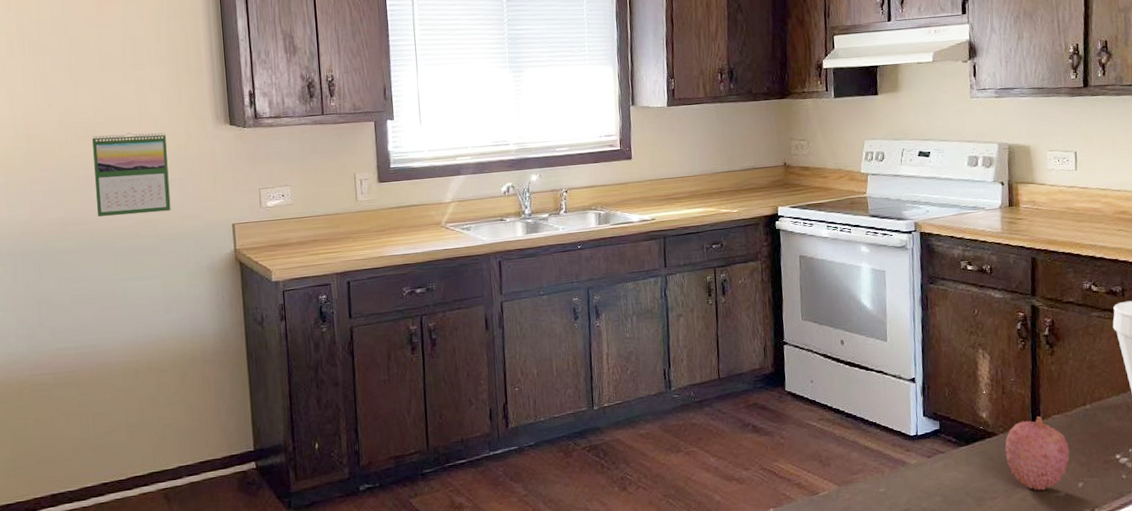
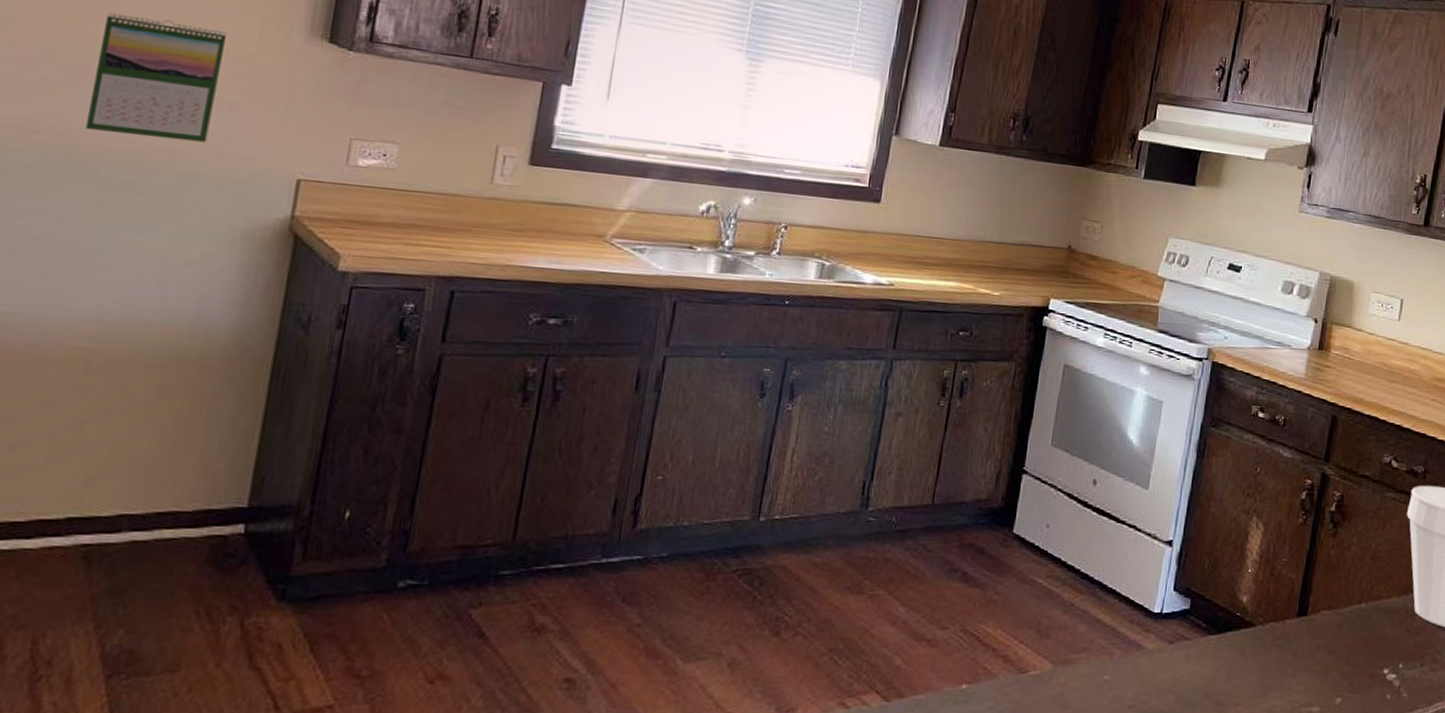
fruit: present [1004,416,1070,491] -> none [1259,610,1334,702]

